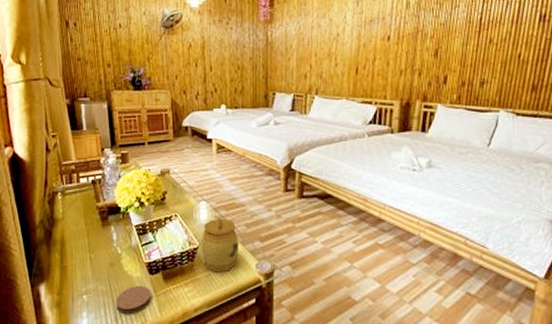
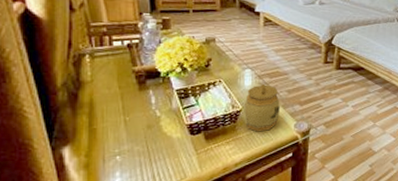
coaster: present [115,286,152,314] -> none [152,146,193,171]

